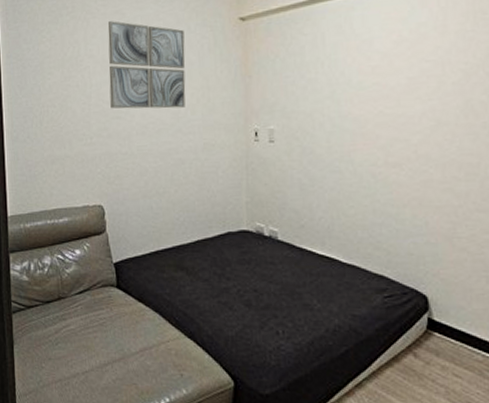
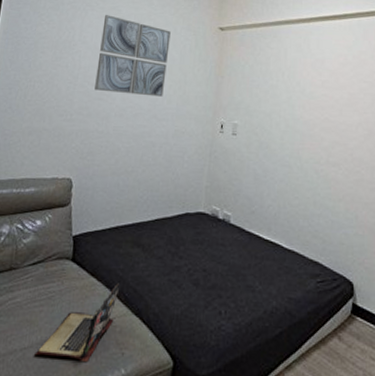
laptop: none [96,307,169,383] -> present [34,283,121,361]

